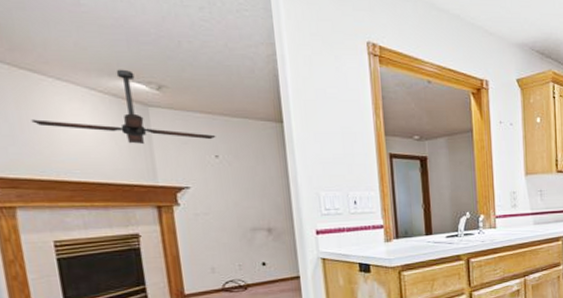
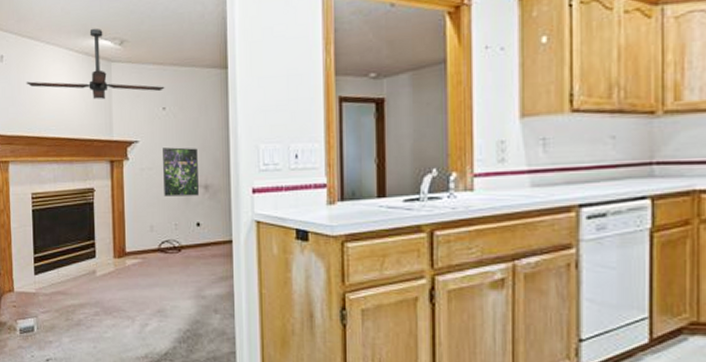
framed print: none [219,193,262,240] -> present [163,147,199,197]

